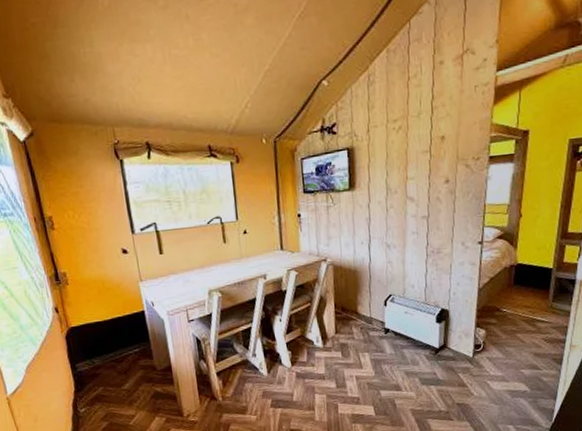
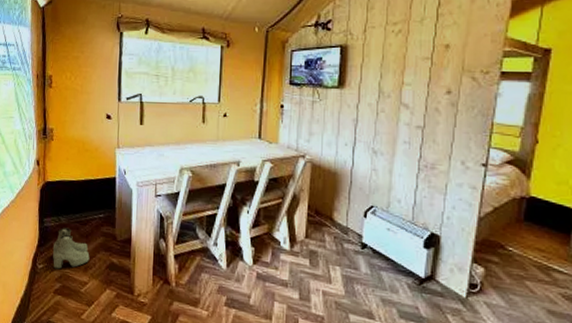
boots: none [91,368,133,410] -> present [52,227,90,270]

